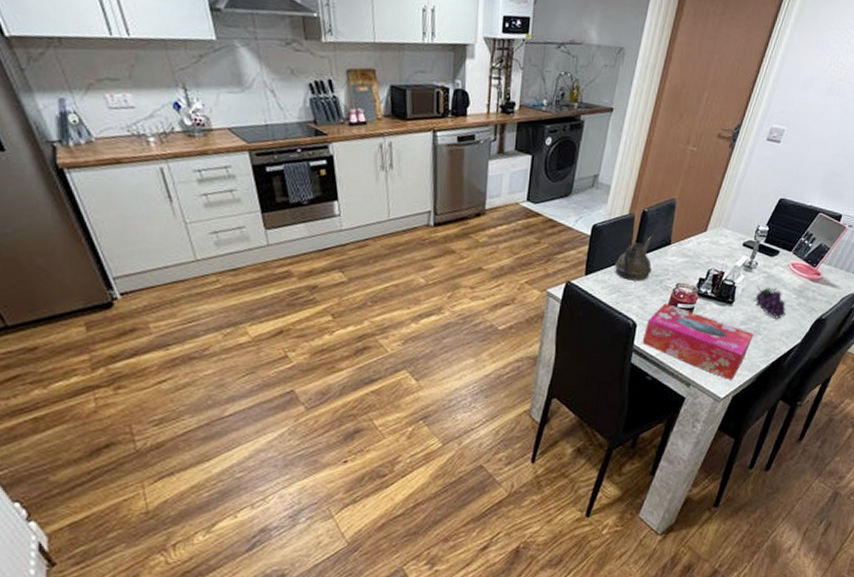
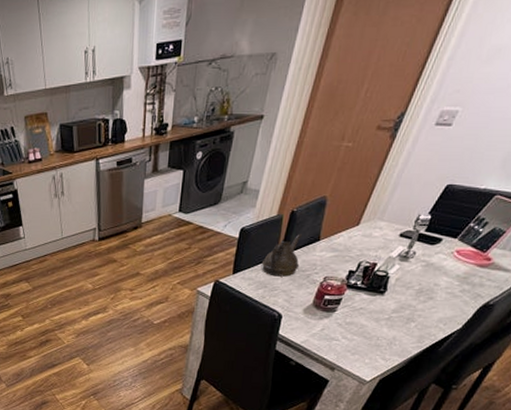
tissue box: present [642,304,754,381] -> none [287,296,407,366]
fruit: present [754,286,786,319] -> none [408,275,446,306]

